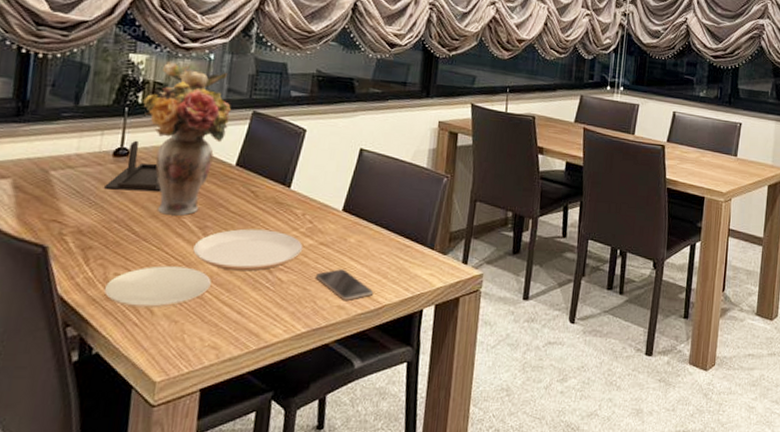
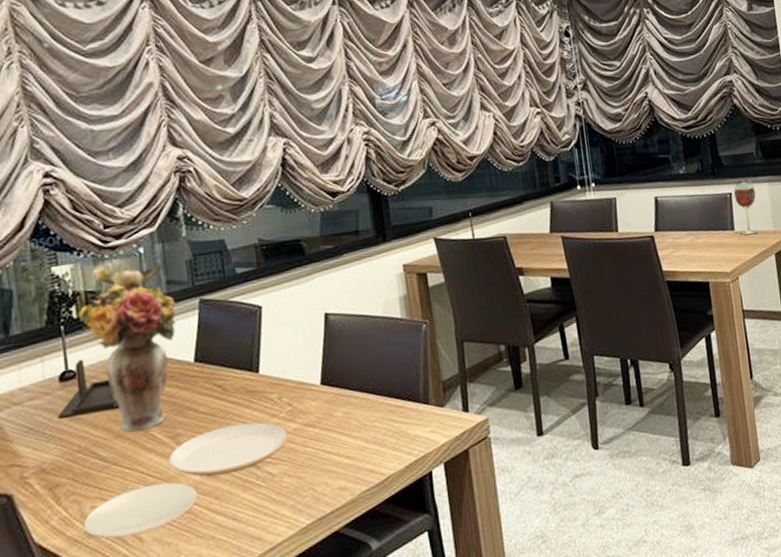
smartphone: present [315,269,374,302] -> none [307,447,375,482]
wineglass: none [741,113,764,165] -> present [733,179,758,235]

